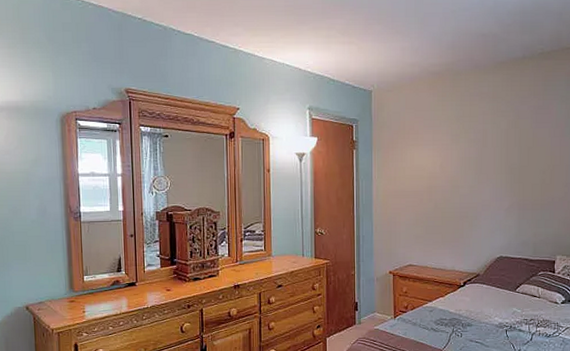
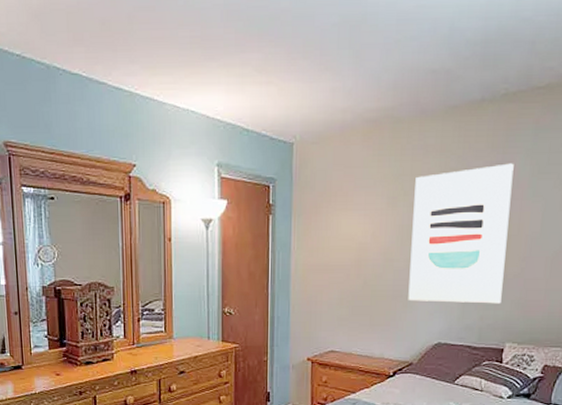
wall art: none [473,107,553,223] -> present [408,163,514,304]

